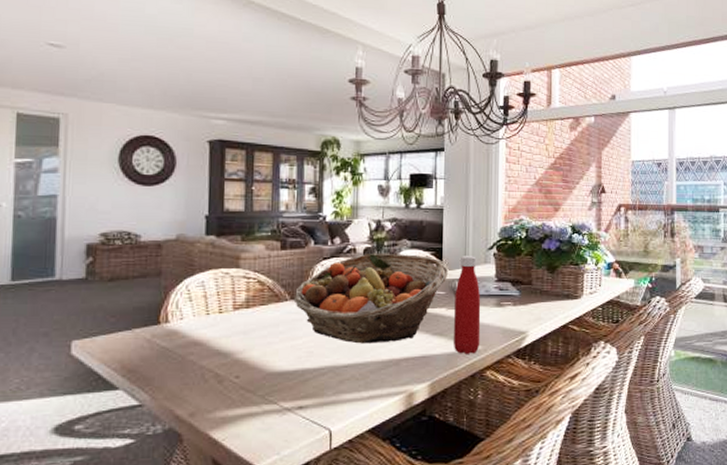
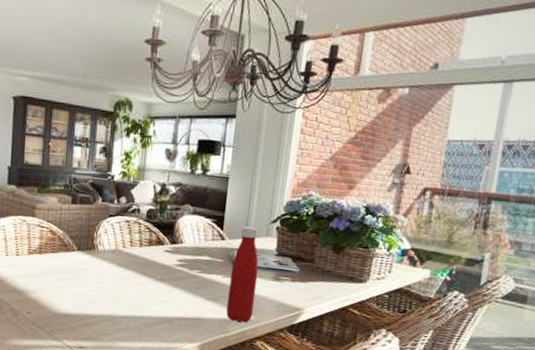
fruit basket: present [293,252,449,344] -> none [80,214,229,301]

